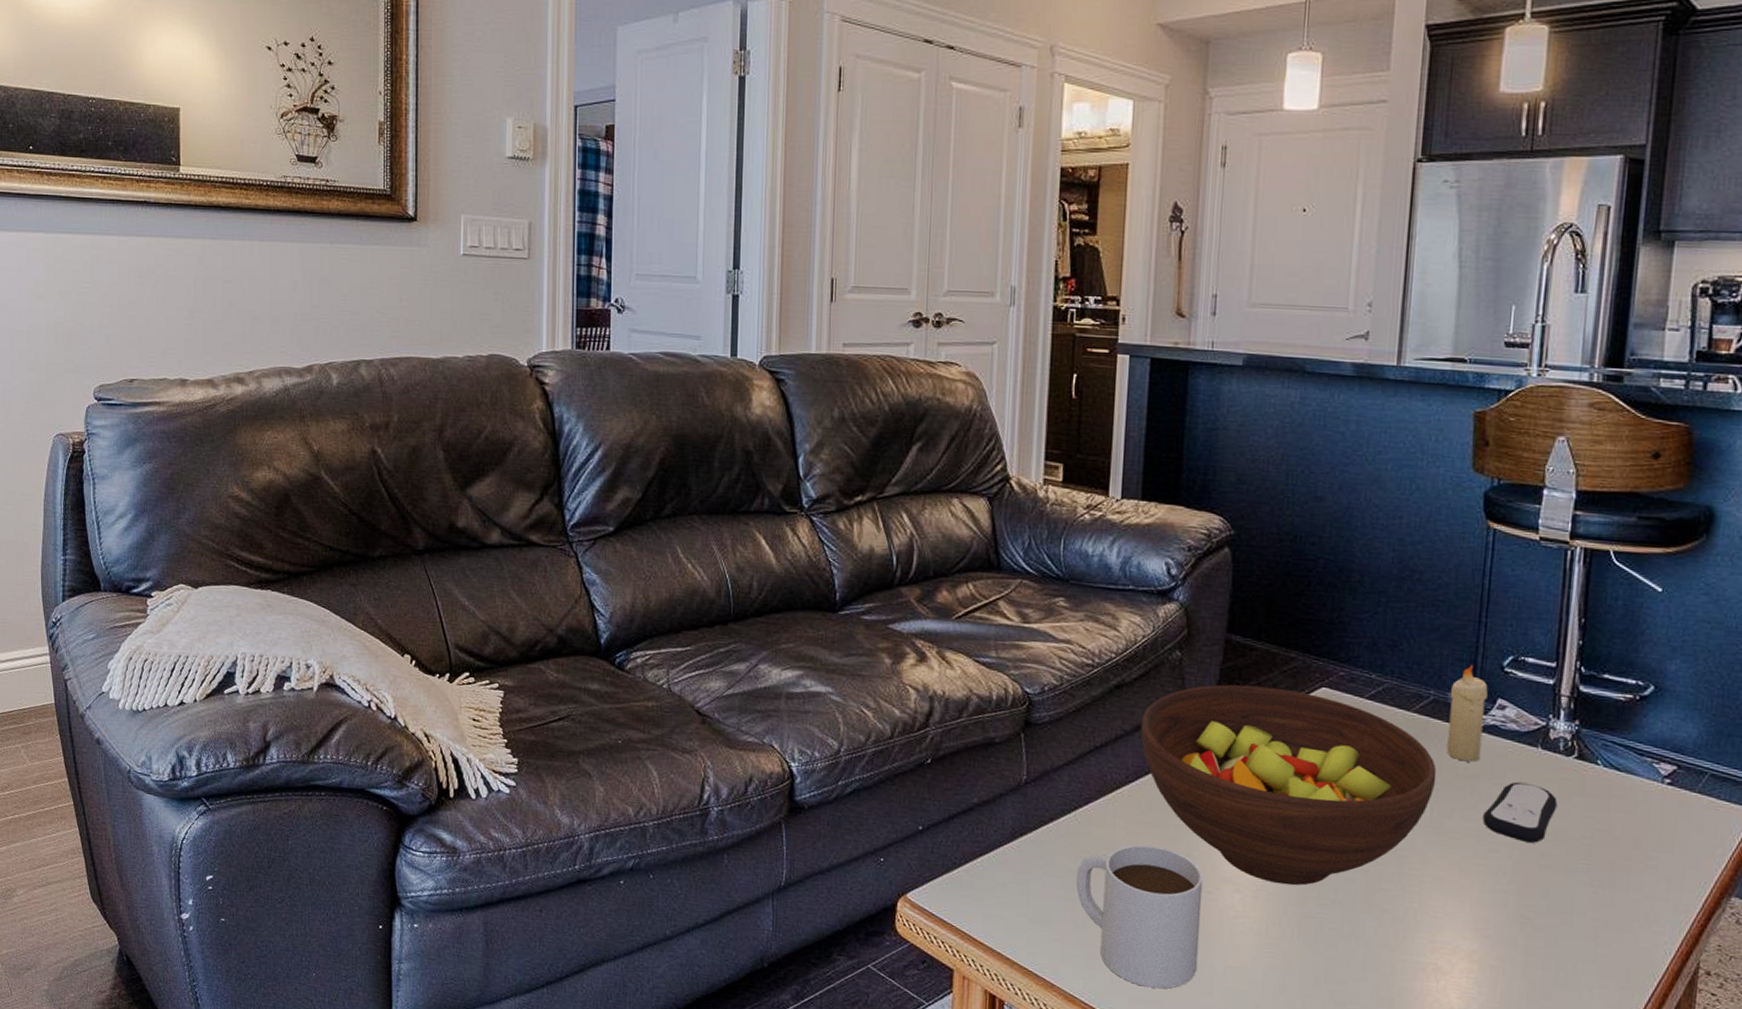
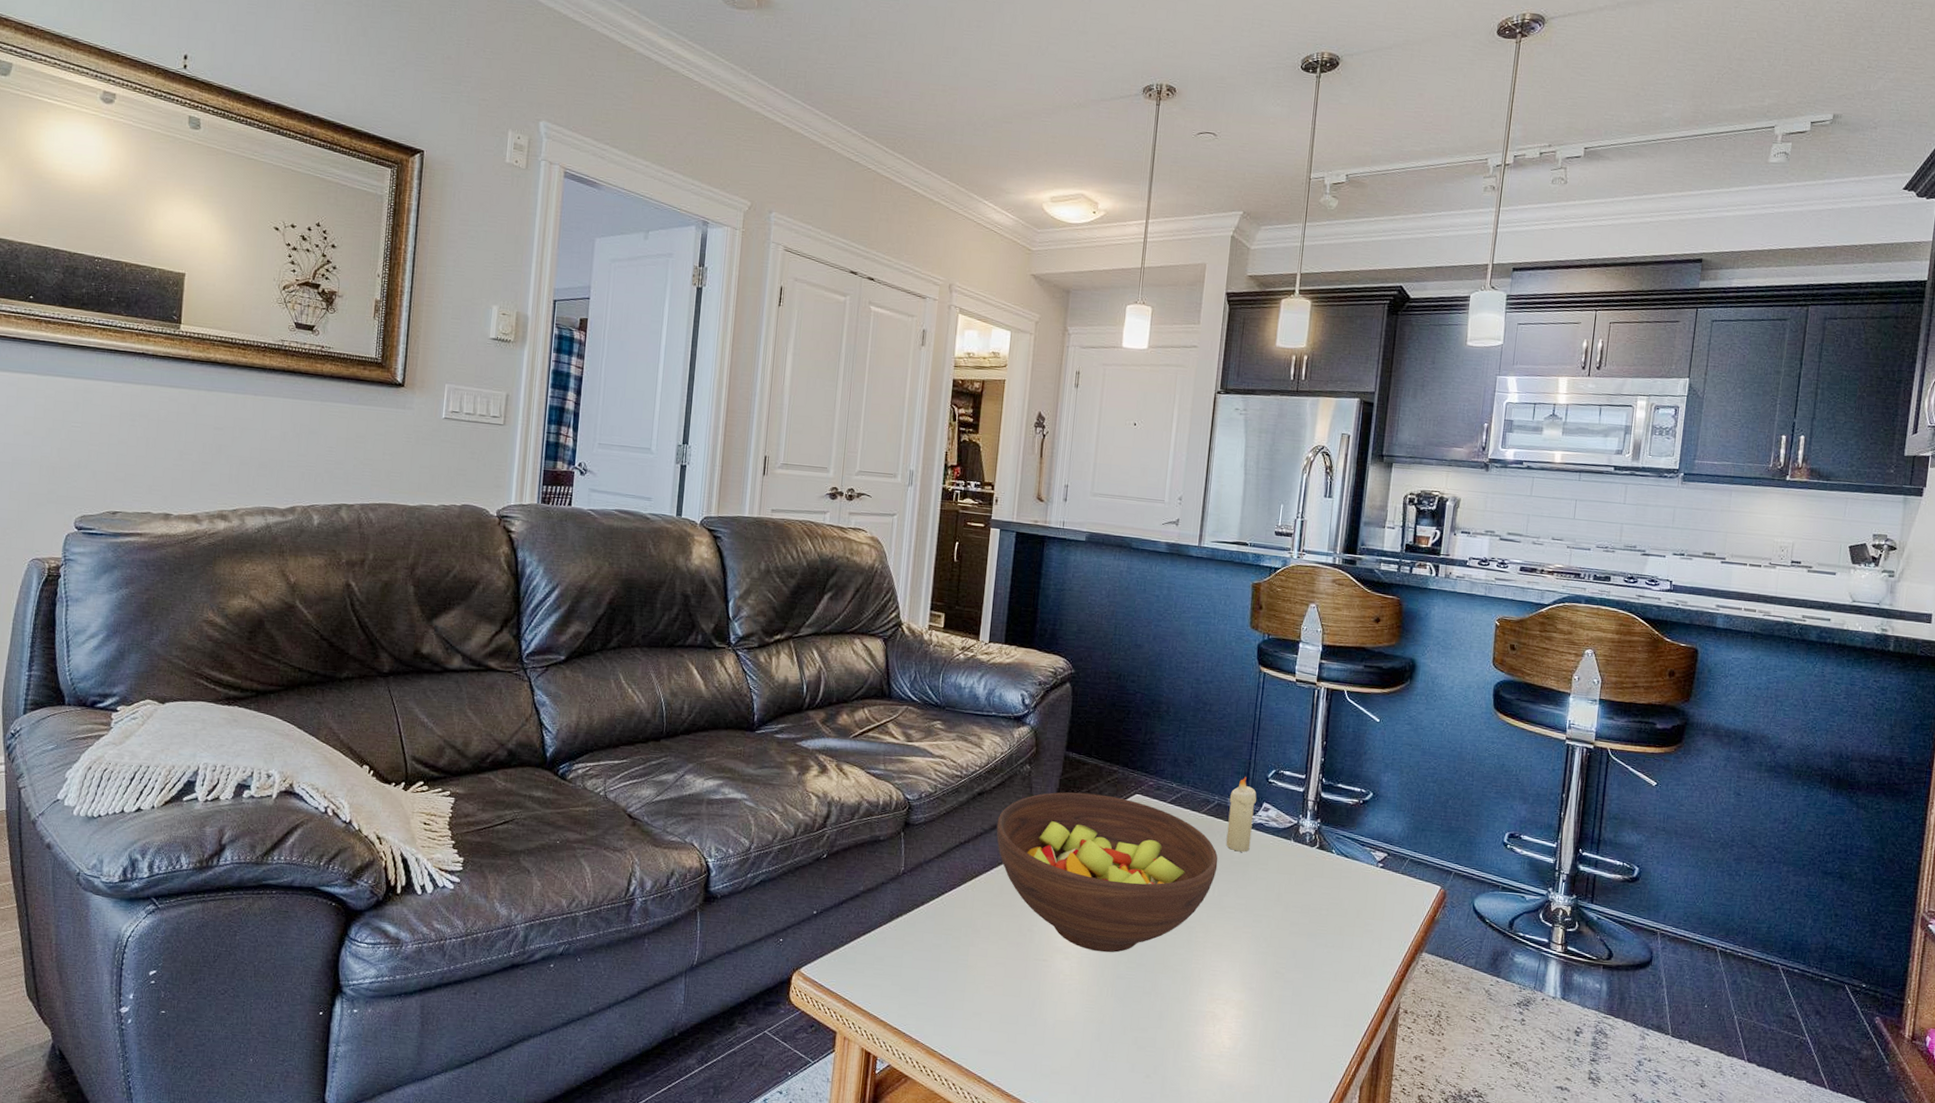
mug: present [1076,844,1204,989] -> none [940,922,1041,1041]
remote control: present [1483,781,1557,843] -> none [1250,867,1304,914]

